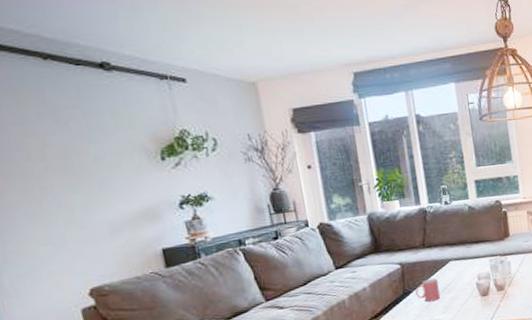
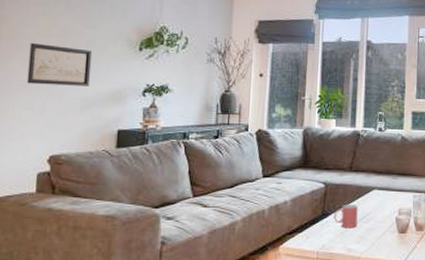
wall art: none [22,168,114,217] -> present [27,43,93,86]

